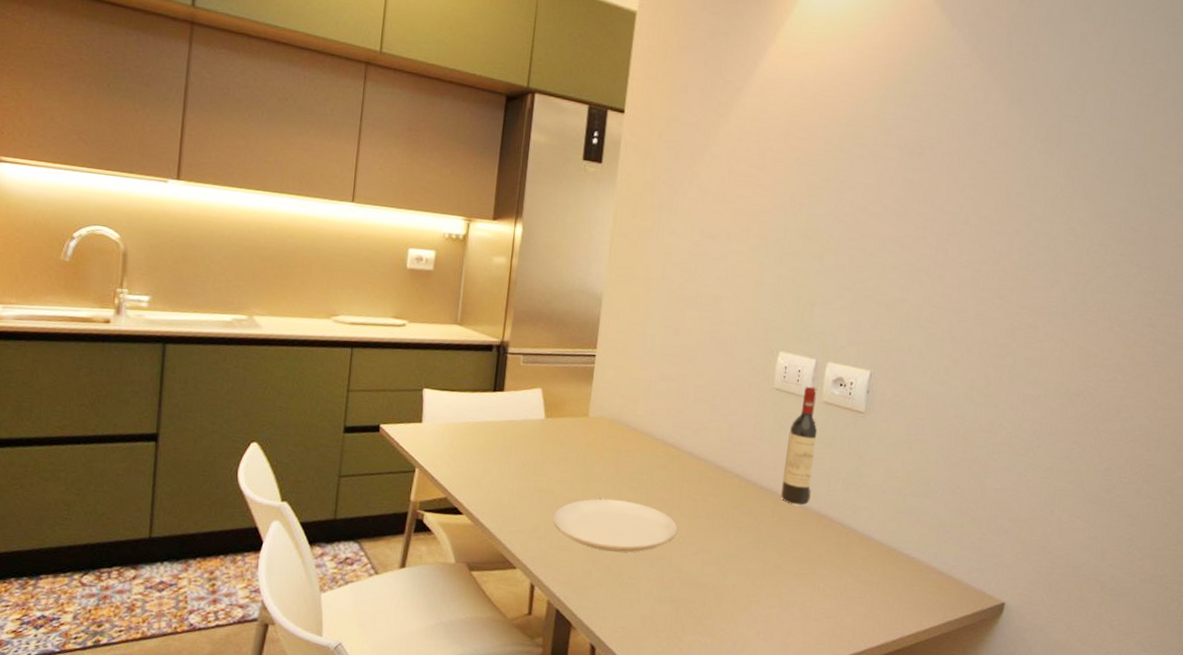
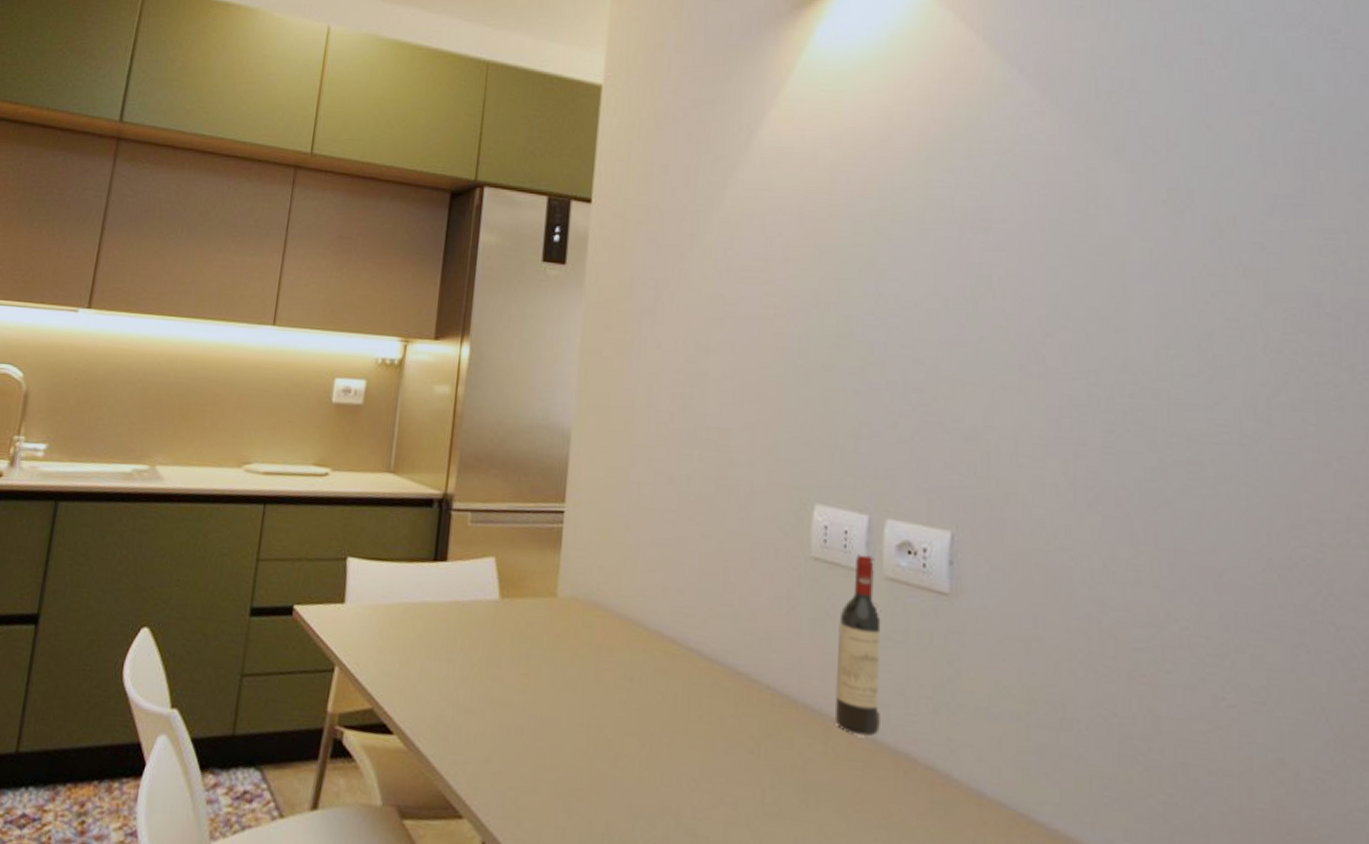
plate: present [553,498,677,552] -> none [512,717,686,800]

